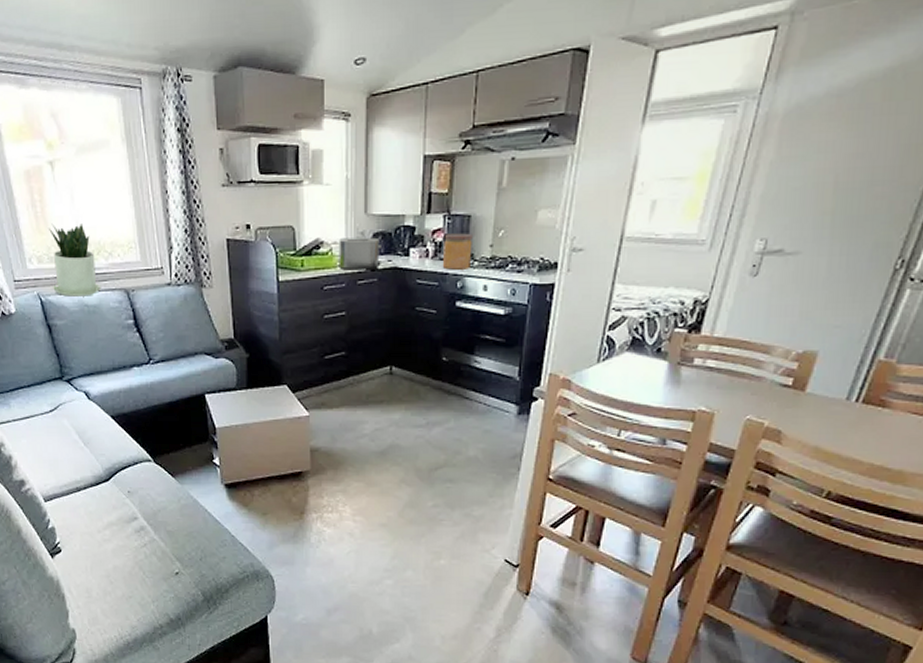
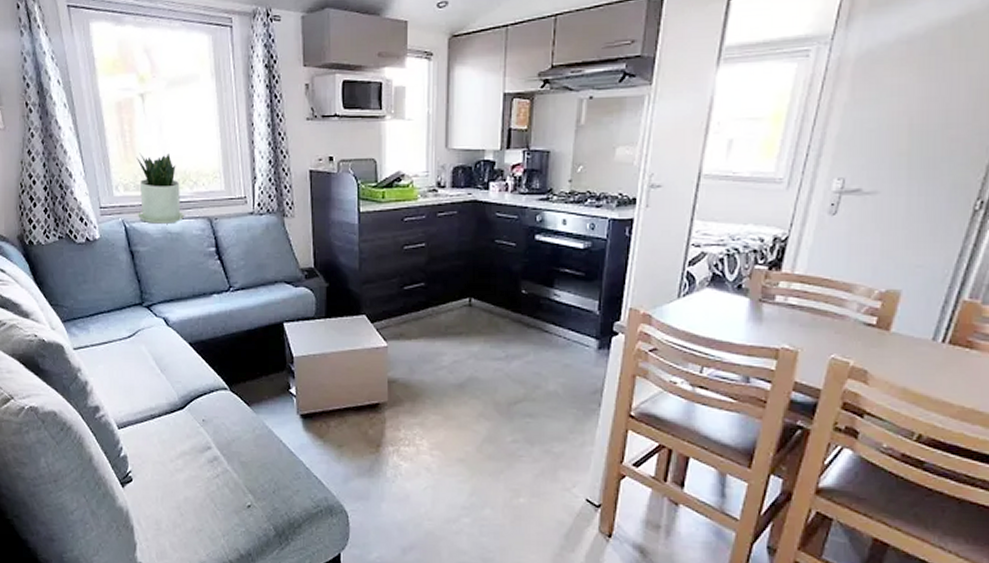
toaster: present [339,237,381,271] -> none [419,171,461,203]
jar: present [442,233,473,270] -> none [521,168,552,204]

